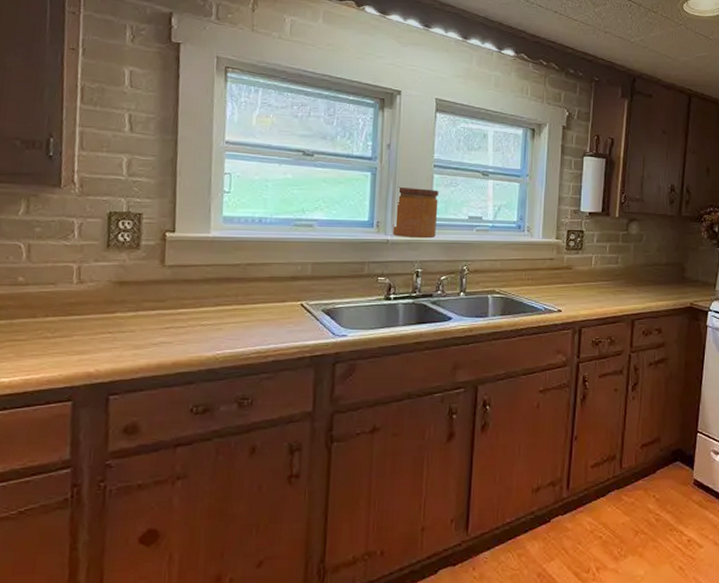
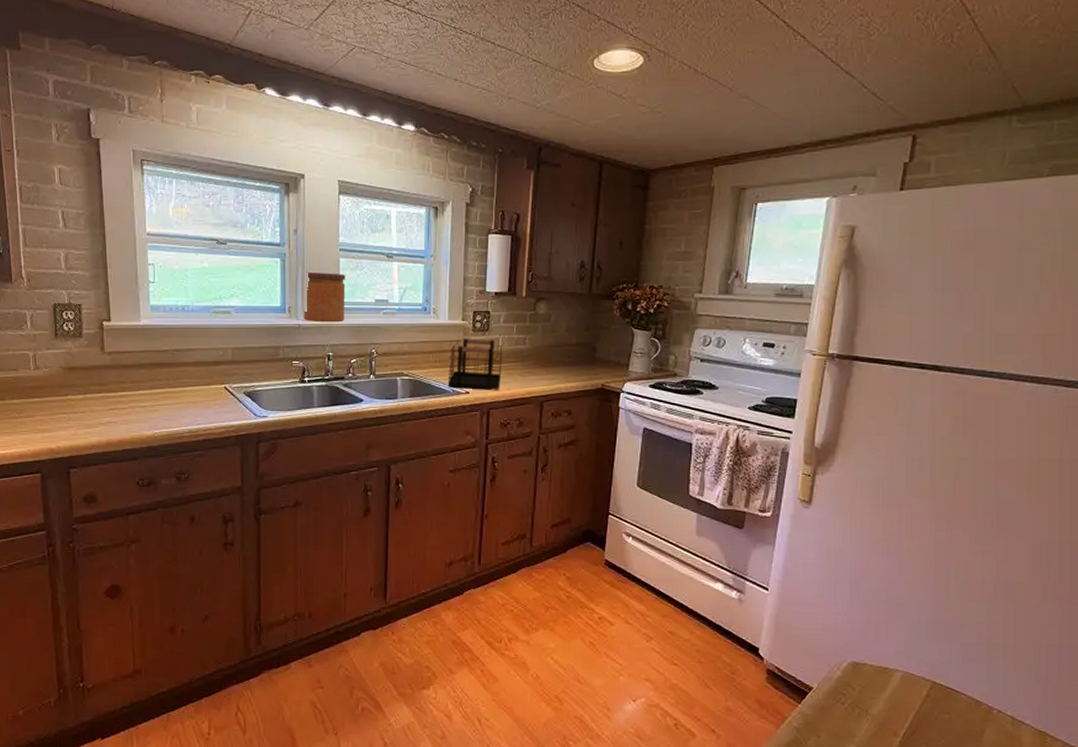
dish rack: none [540,257,595,308] -> present [448,338,502,390]

